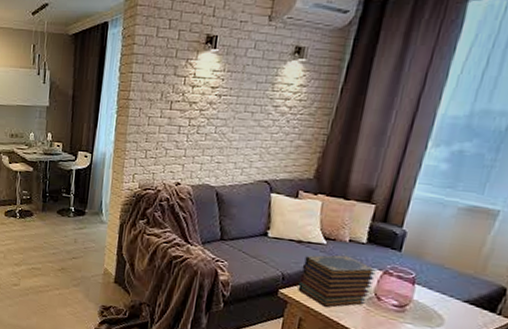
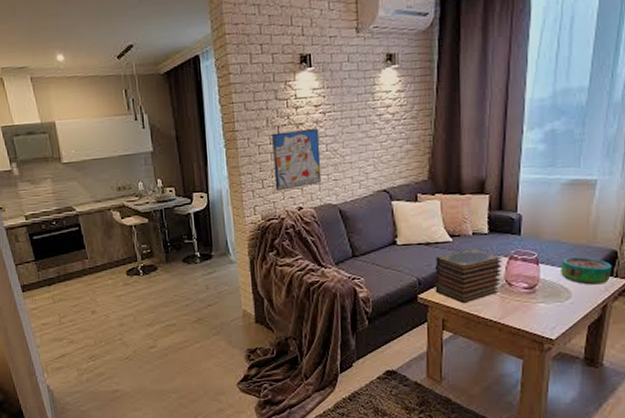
wall art: none [157,107,212,164] -> present [272,129,322,191]
decorative bowl: none [437,283,498,319] -> present [561,256,613,285]

